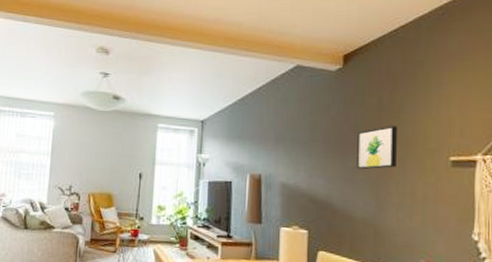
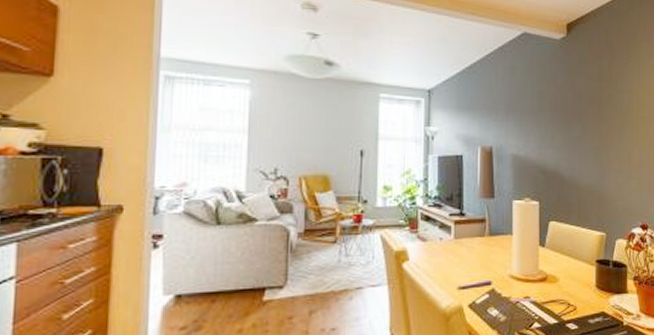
wall art: present [357,125,397,170] -> none [581,95,615,138]

